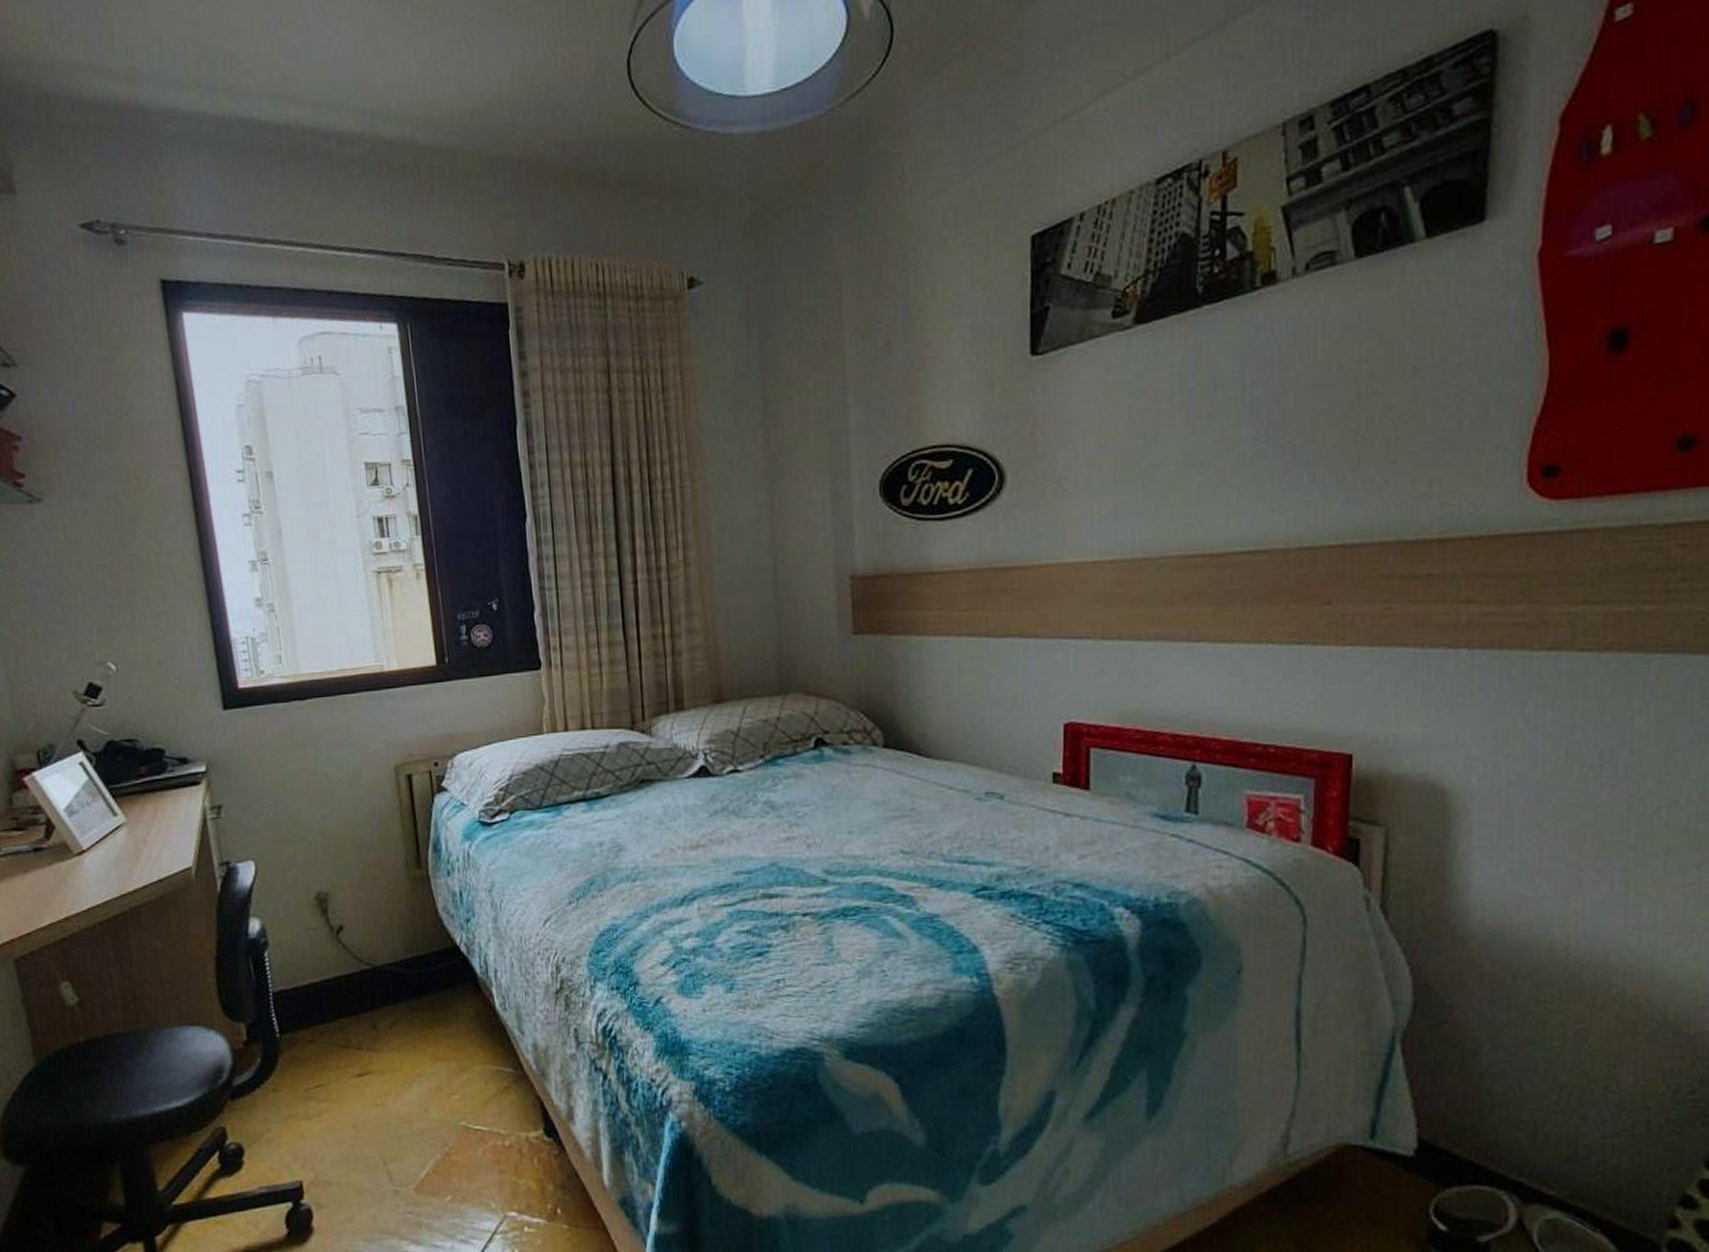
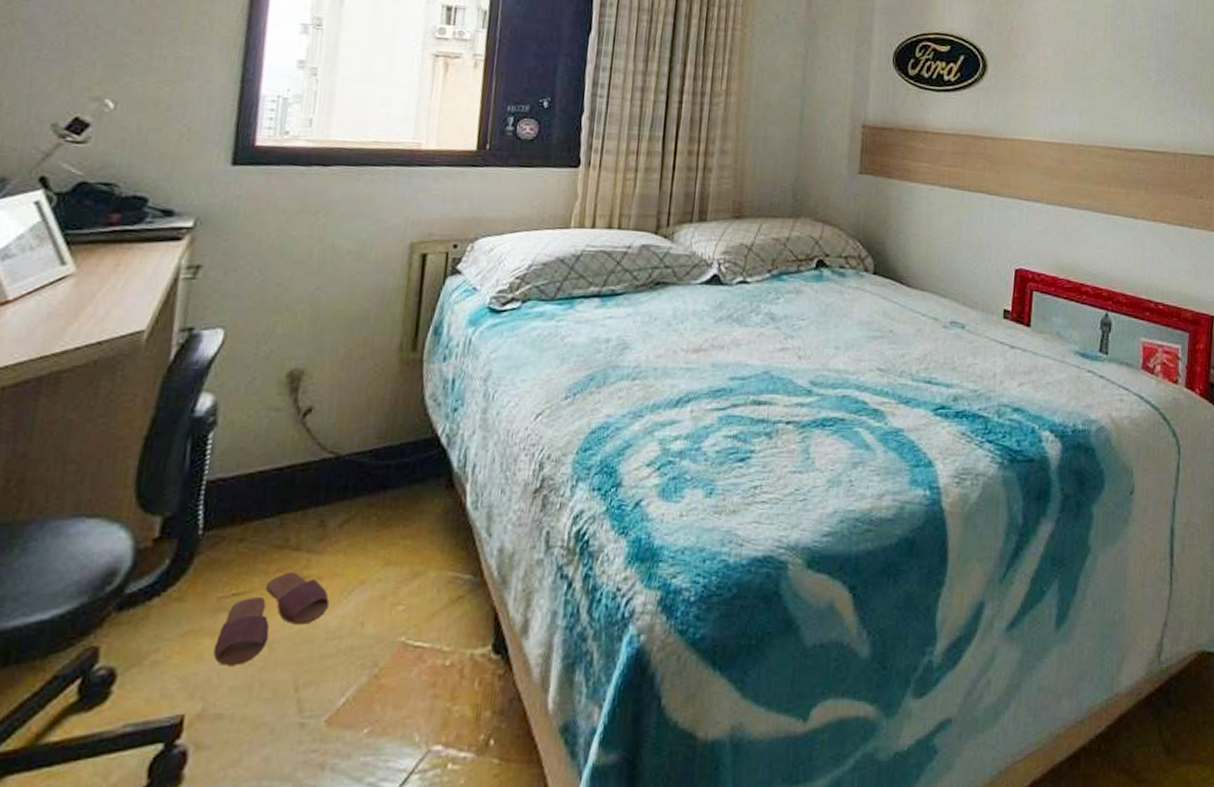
slippers: none [312,1067,395,1143] -> present [214,572,329,665]

